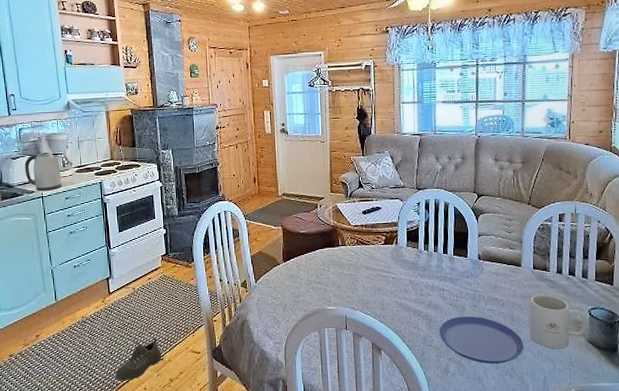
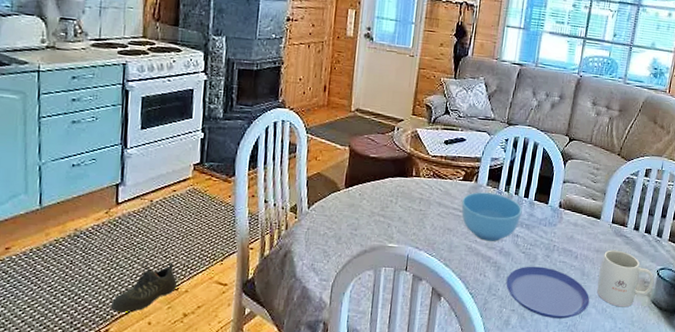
kettle: present [24,152,62,192] -> none [17,13,70,65]
bowl: none [386,253,444,297] -> present [461,192,522,241]

